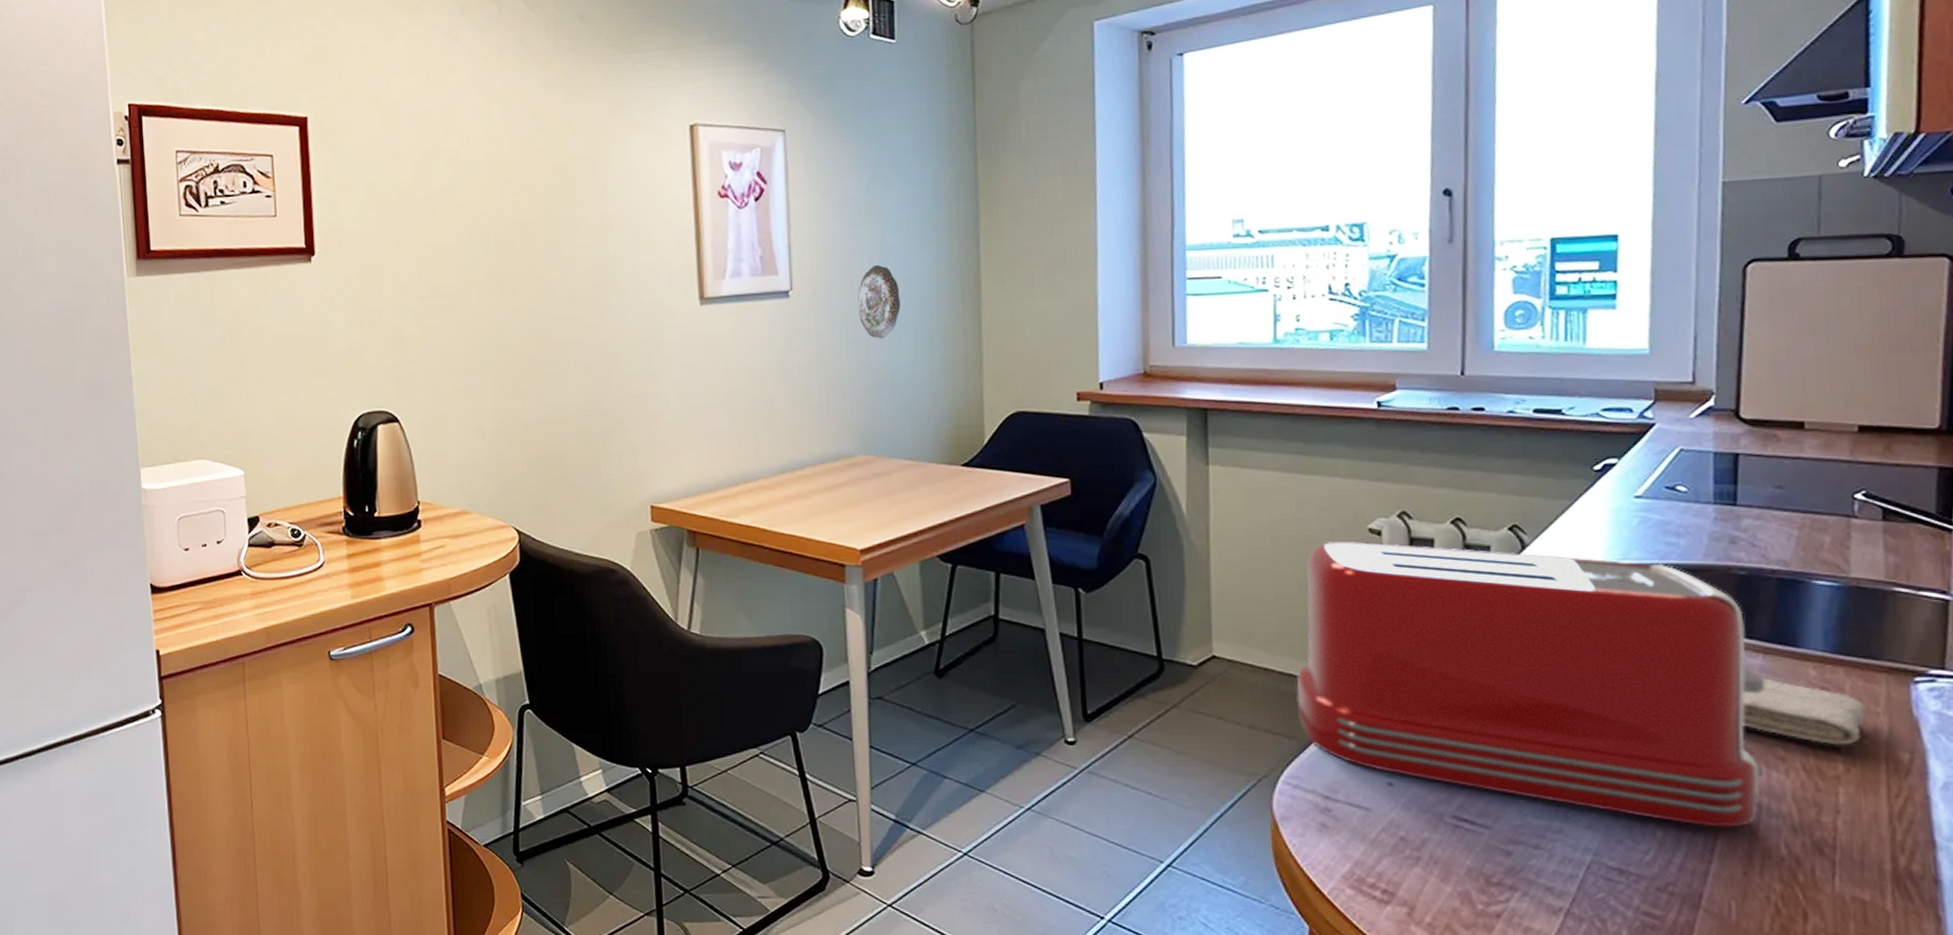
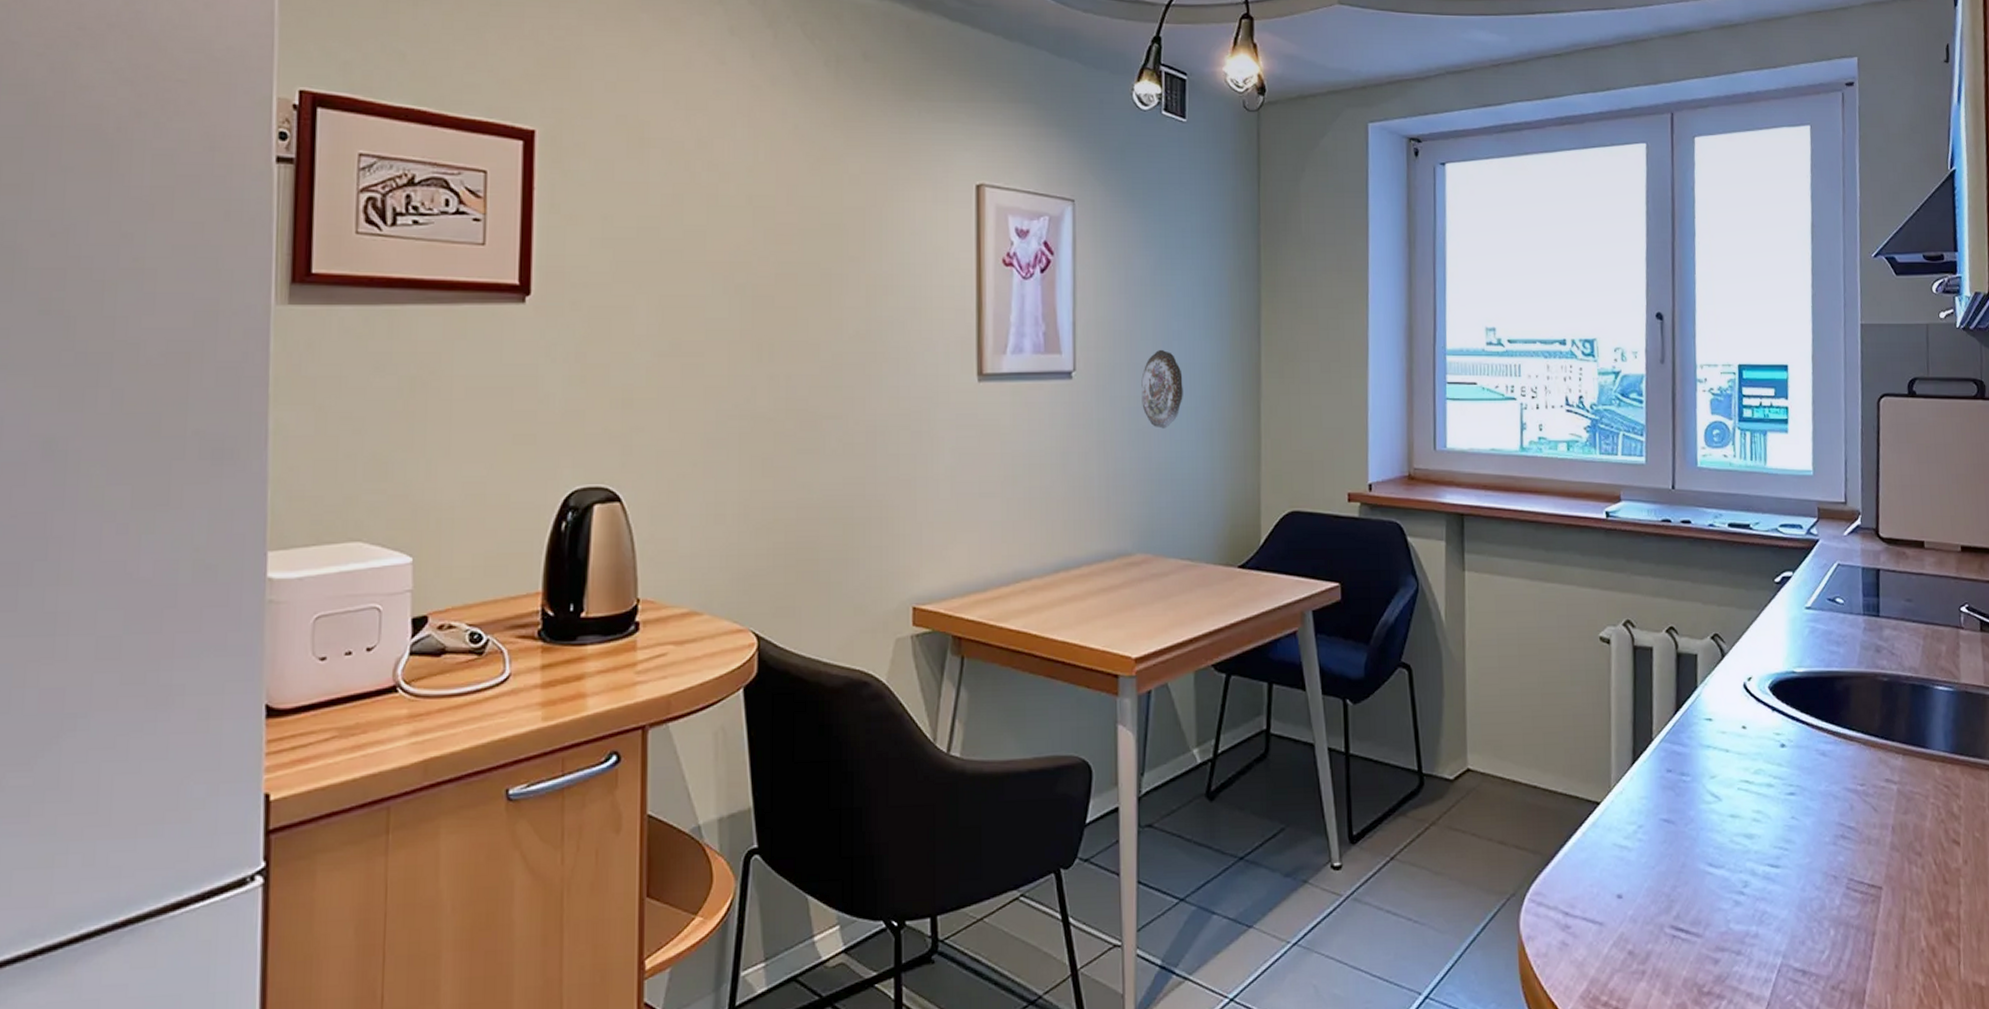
toaster: present [1296,541,1765,828] -> none [1540,650,1907,923]
washcloth: present [1742,676,1868,745] -> none [1889,776,1977,840]

